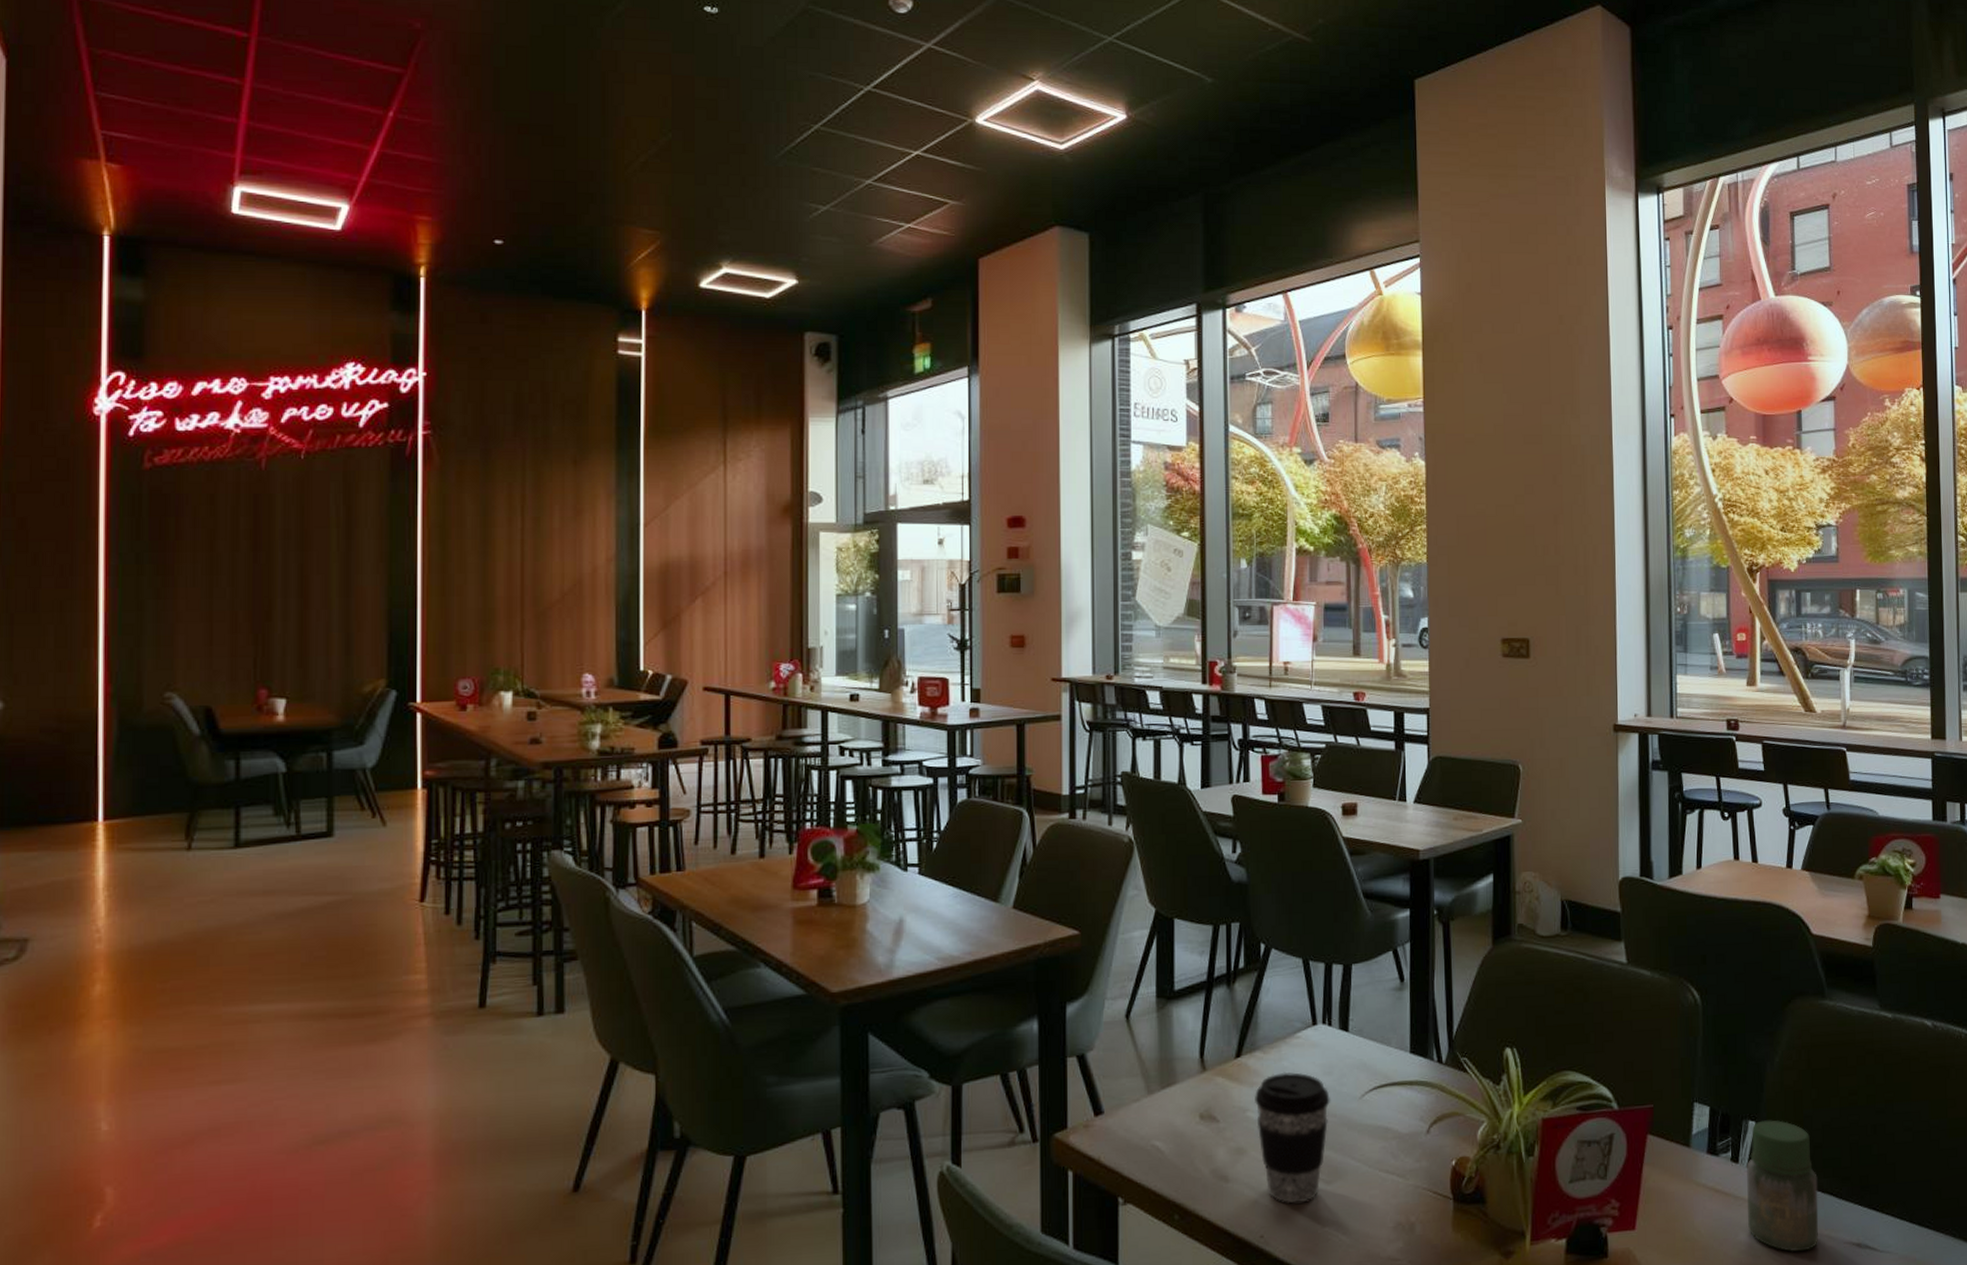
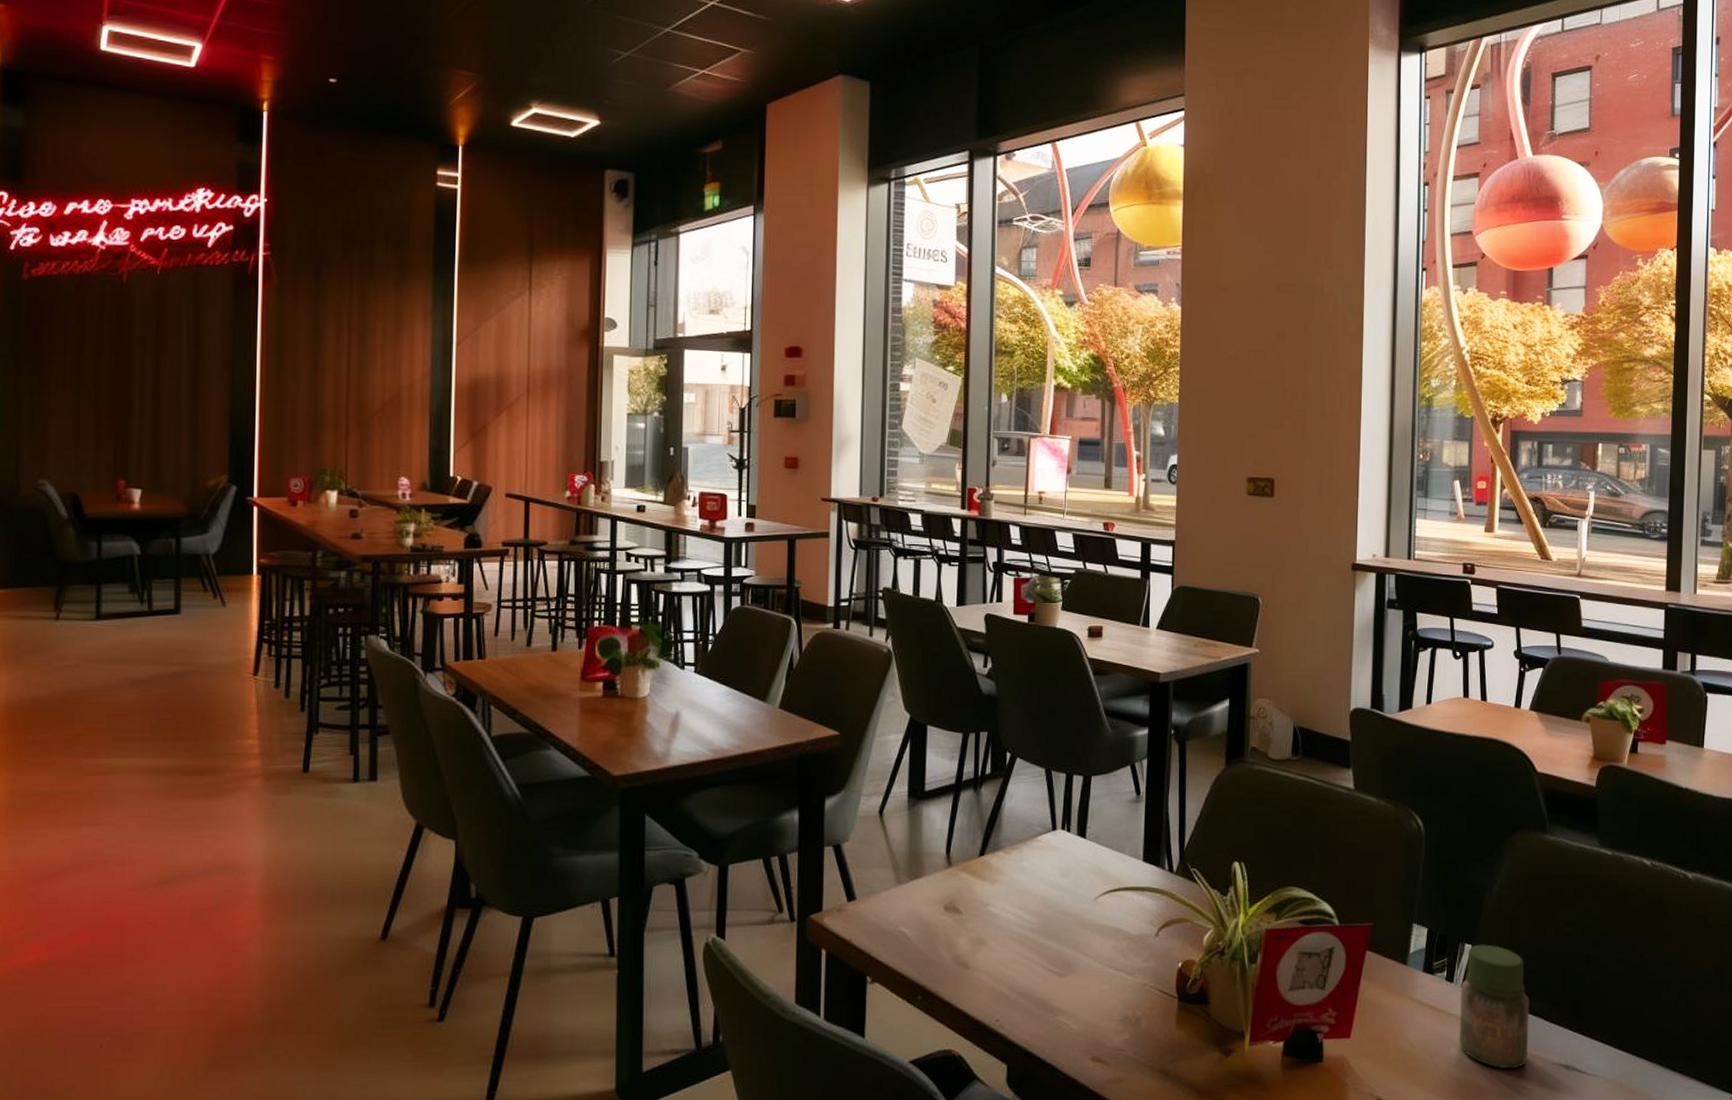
coffee cup: present [1255,1072,1331,1204] -> none [996,871,1067,993]

